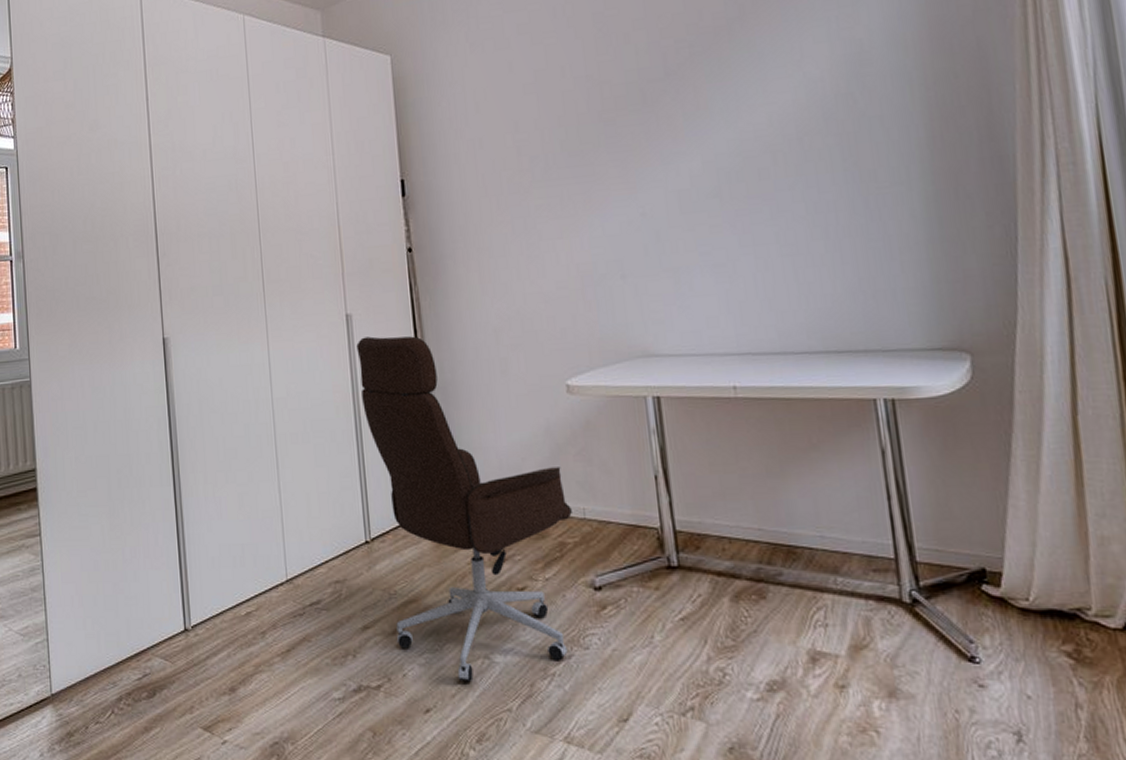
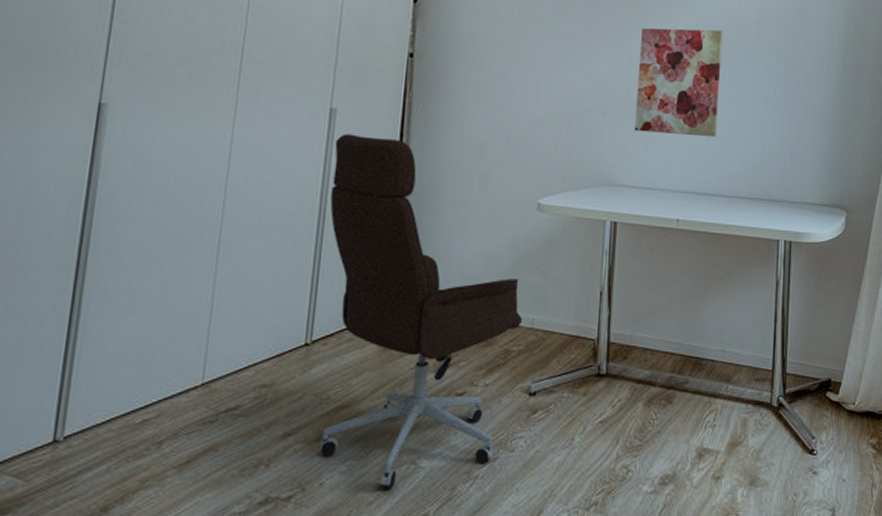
wall art: none [650,157,766,292] -> present [634,27,723,137]

